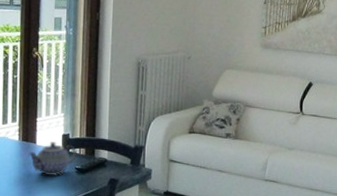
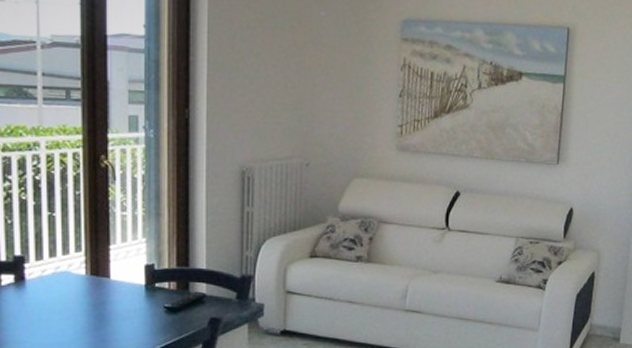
teapot: present [28,142,76,176] -> none [100,275,165,319]

